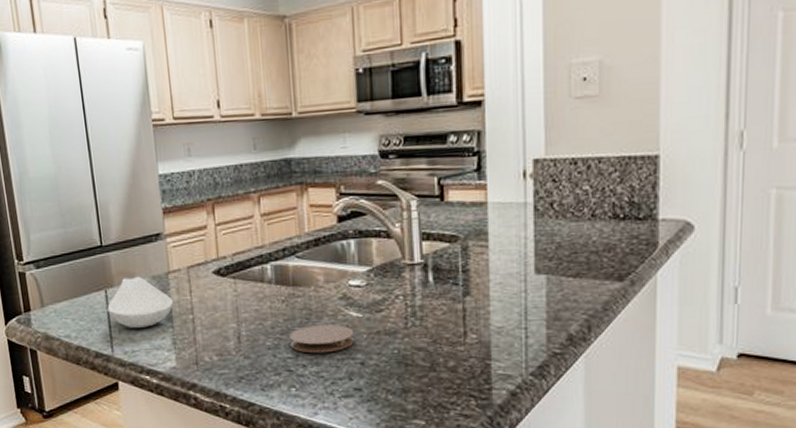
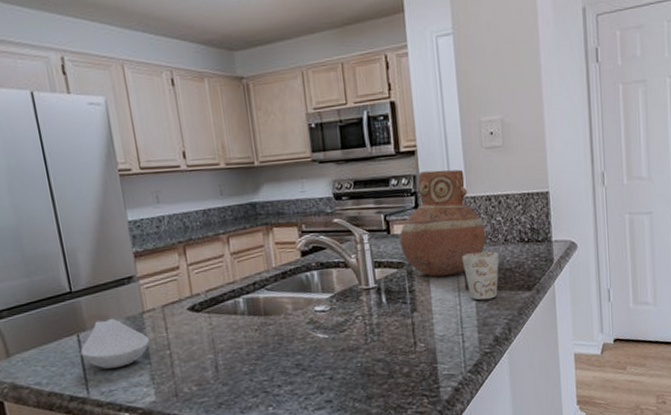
coaster: present [289,325,355,354] -> none [264,346,323,375]
vase: none [454,124,567,255] -> present [399,169,486,276]
mug: none [532,228,583,289] -> present [462,251,500,301]

